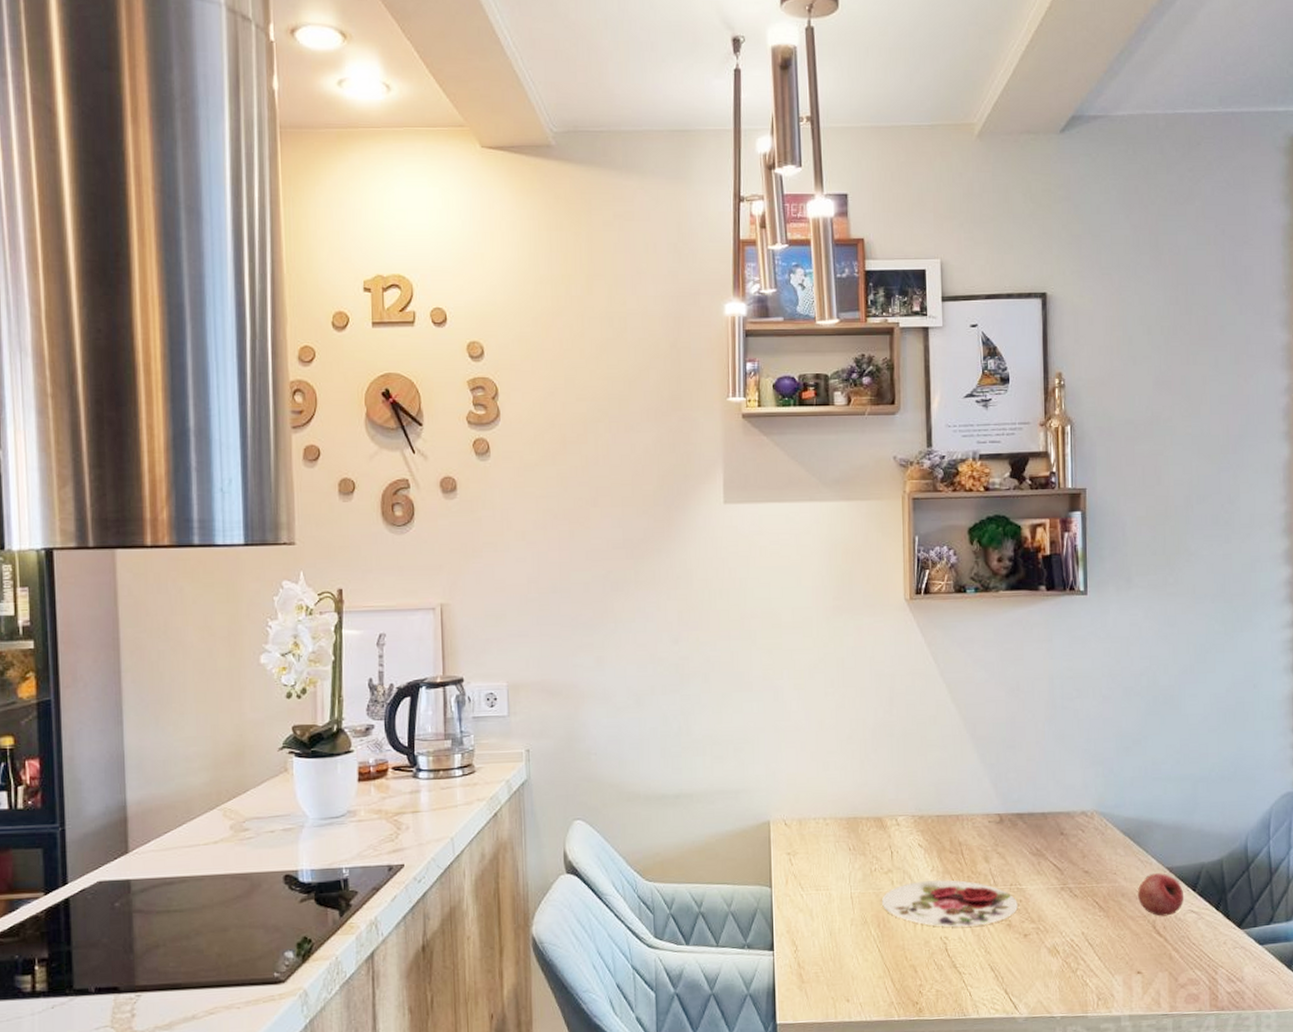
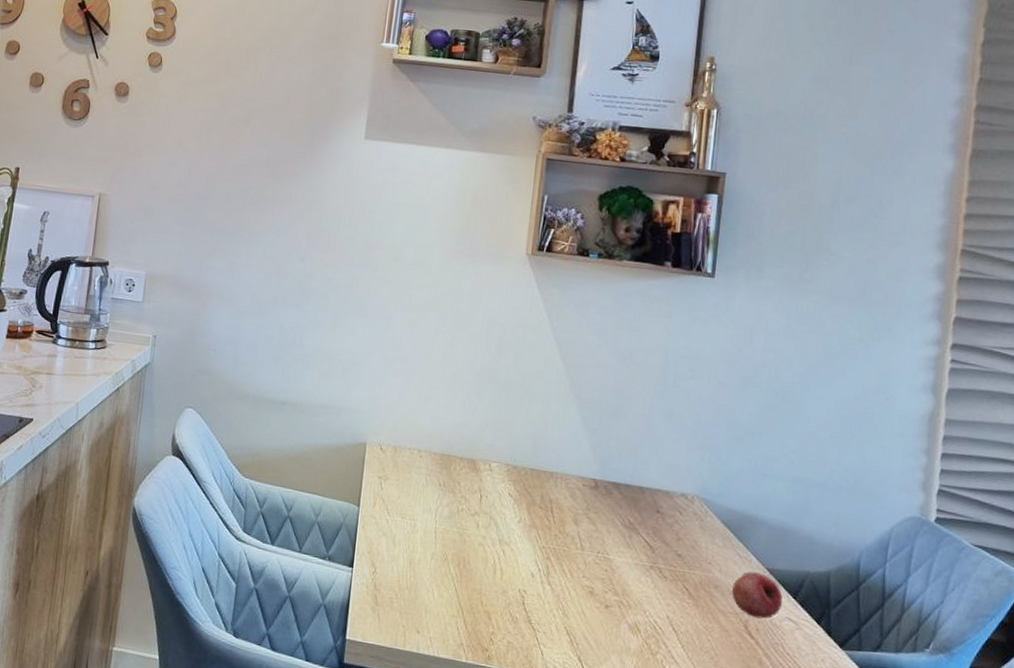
plate: present [881,879,1019,927] -> none [464,529,604,587]

